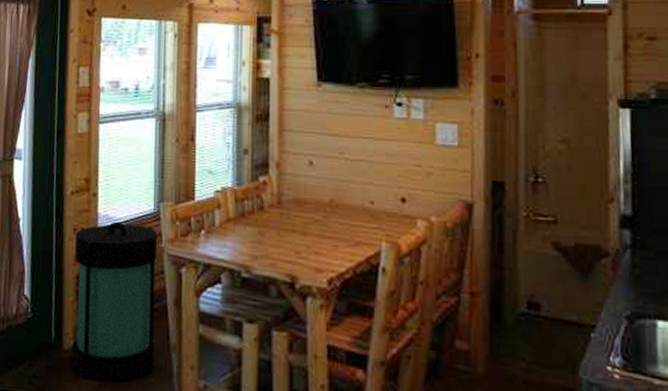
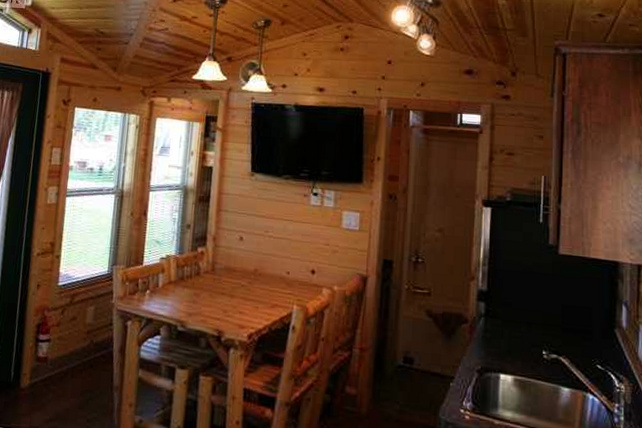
lantern: present [71,221,158,382] -> none [26,280,109,416]

